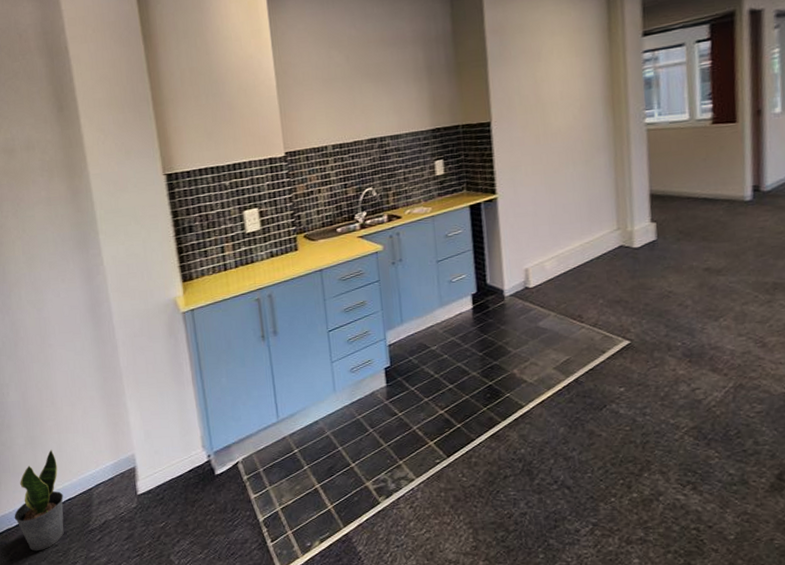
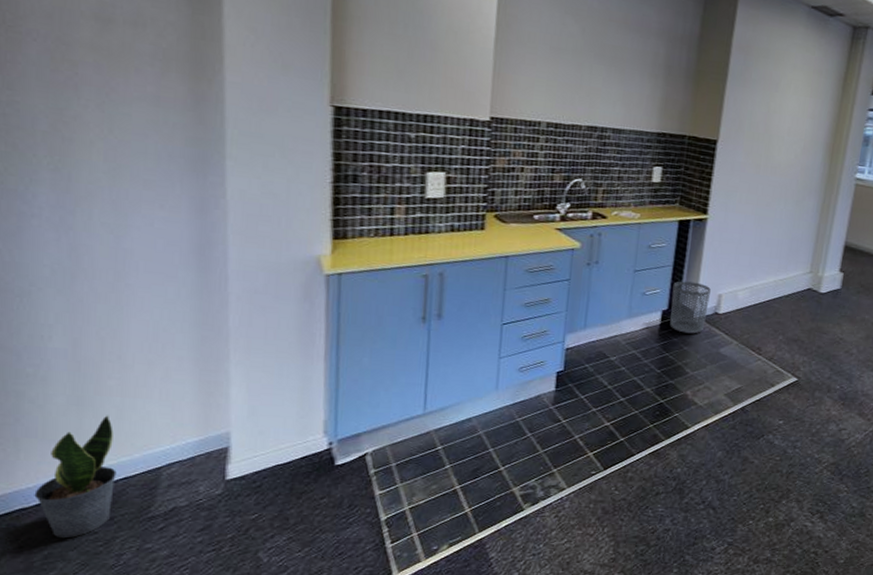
waste bin: none [477,261,517,313] -> present [670,281,711,334]

